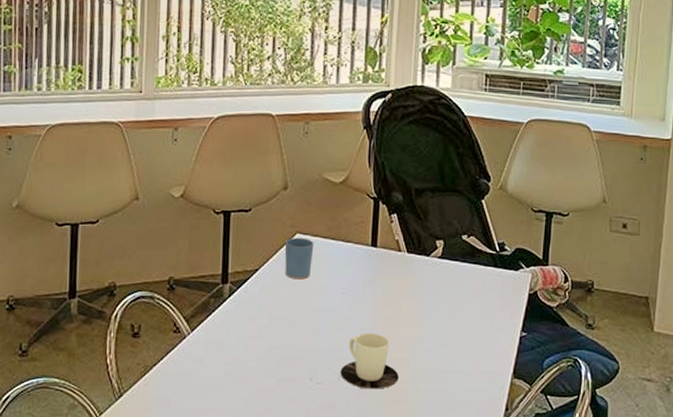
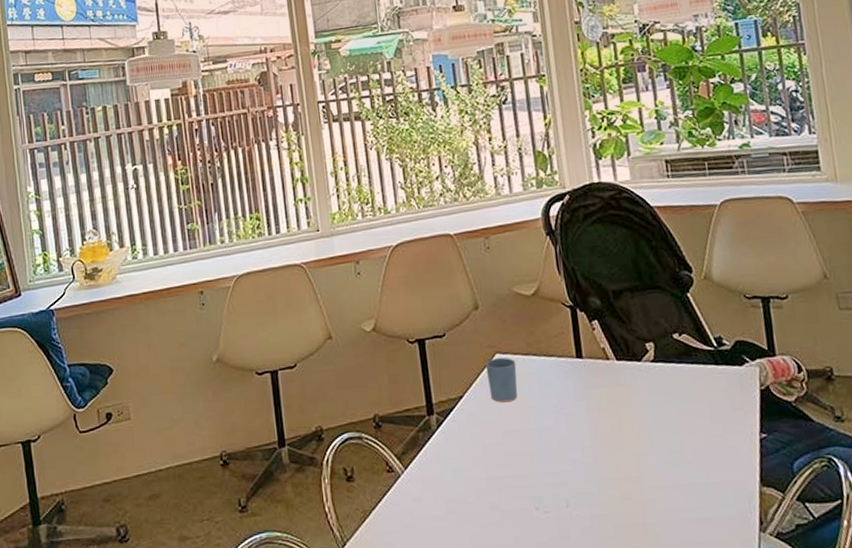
cup: present [340,333,399,389] -> none [567,451,633,514]

